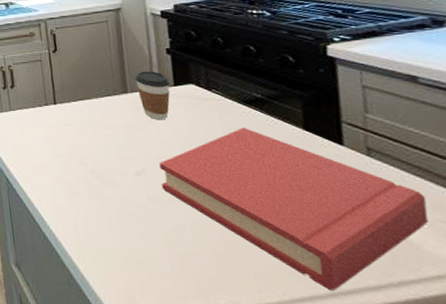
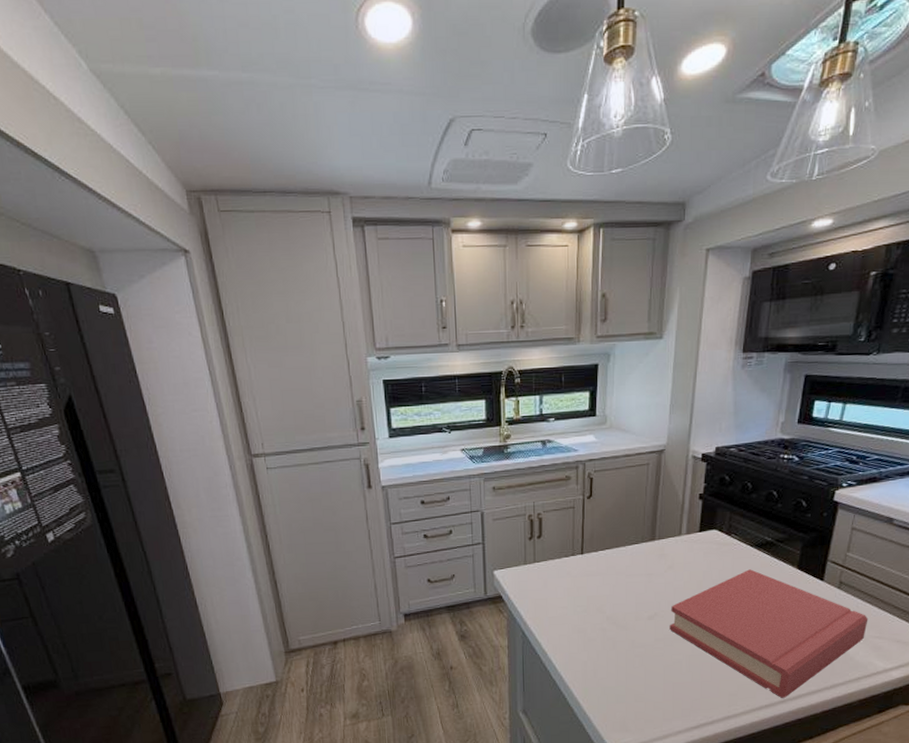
coffee cup: present [135,70,171,120] -> none [665,517,696,566]

